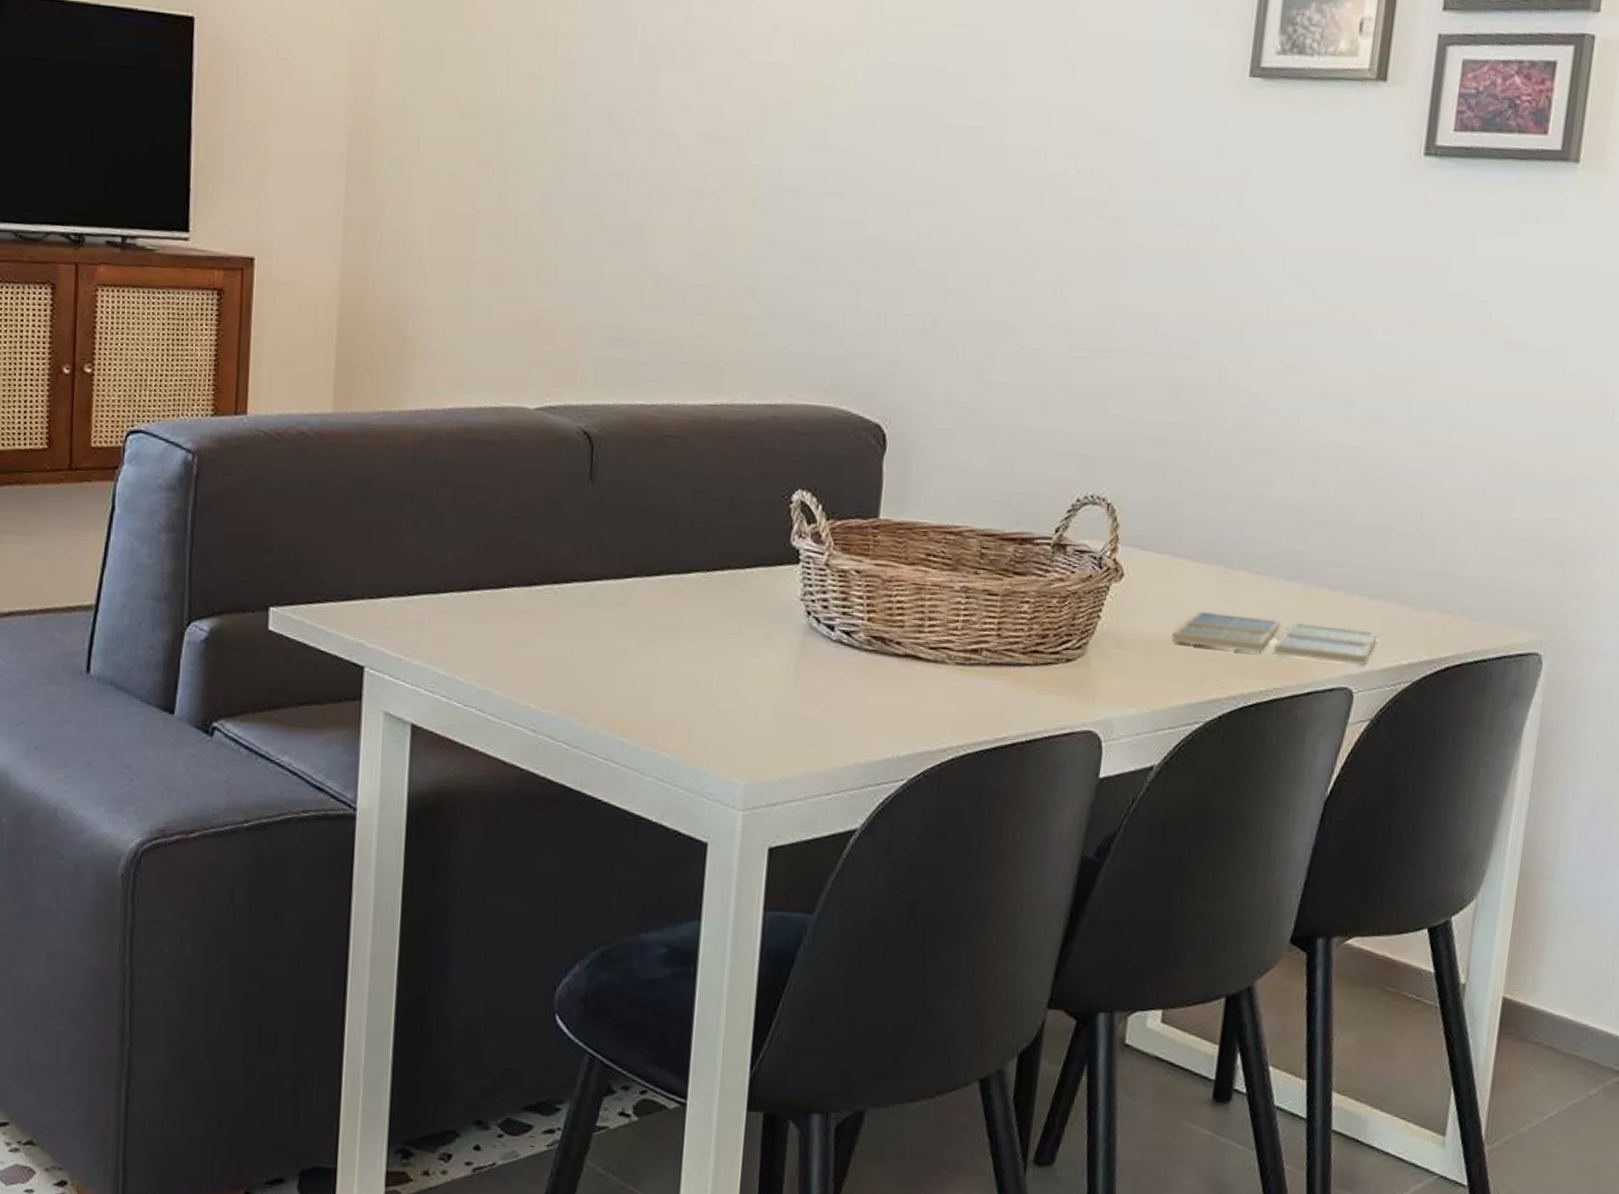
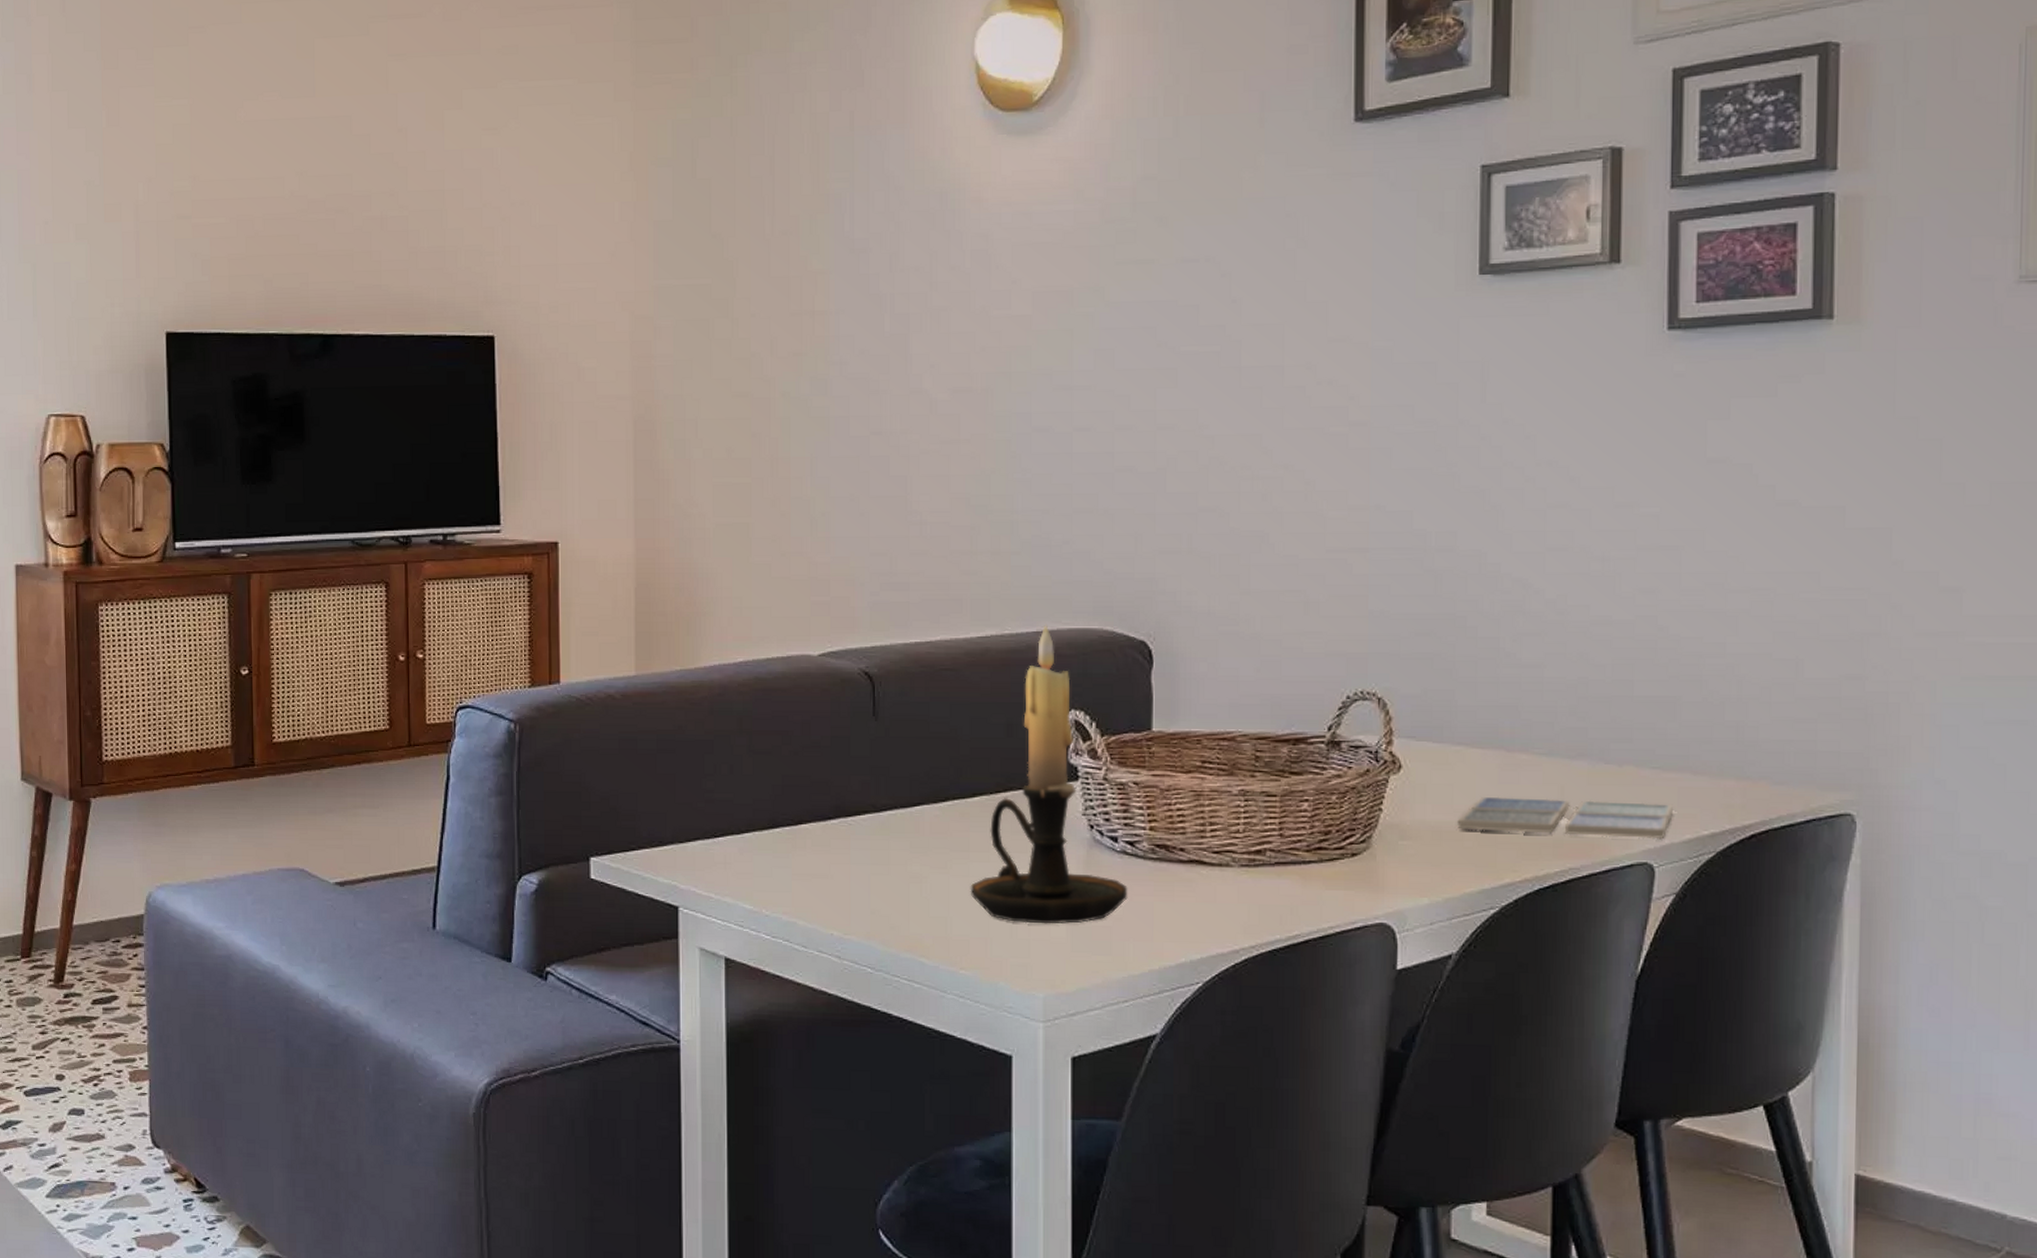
candle holder: none [677,397,840,711] -> present [970,624,1128,924]

